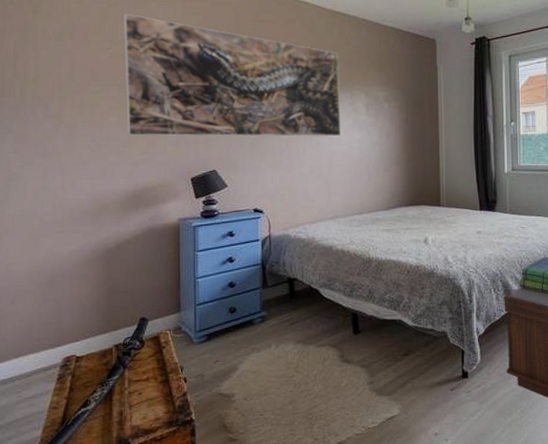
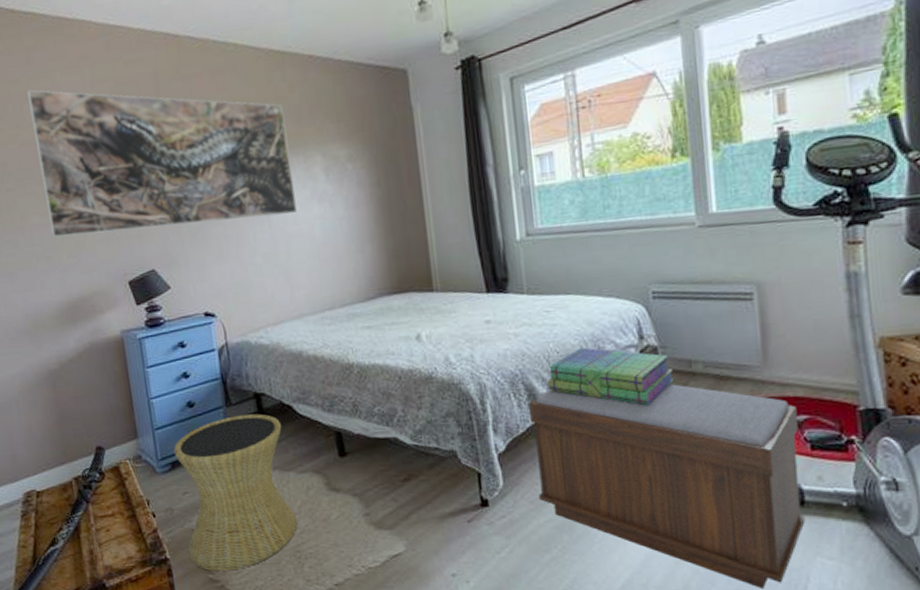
side table: none [211,295,312,431] -> present [173,414,298,572]

